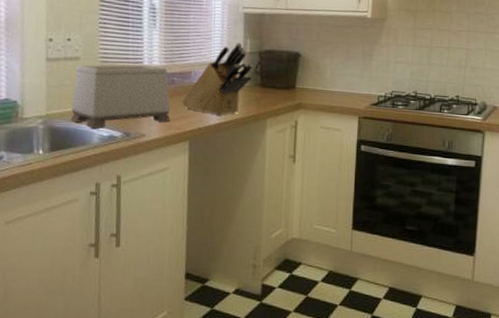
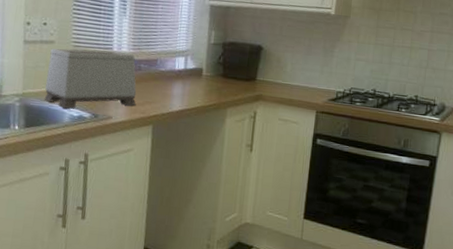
knife block: present [182,43,253,116] -> none [147,34,217,103]

